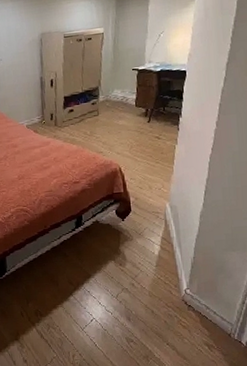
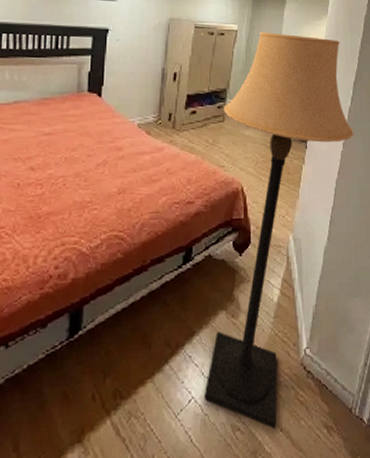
lamp: none [97,24,228,344] -> present [203,31,354,430]

